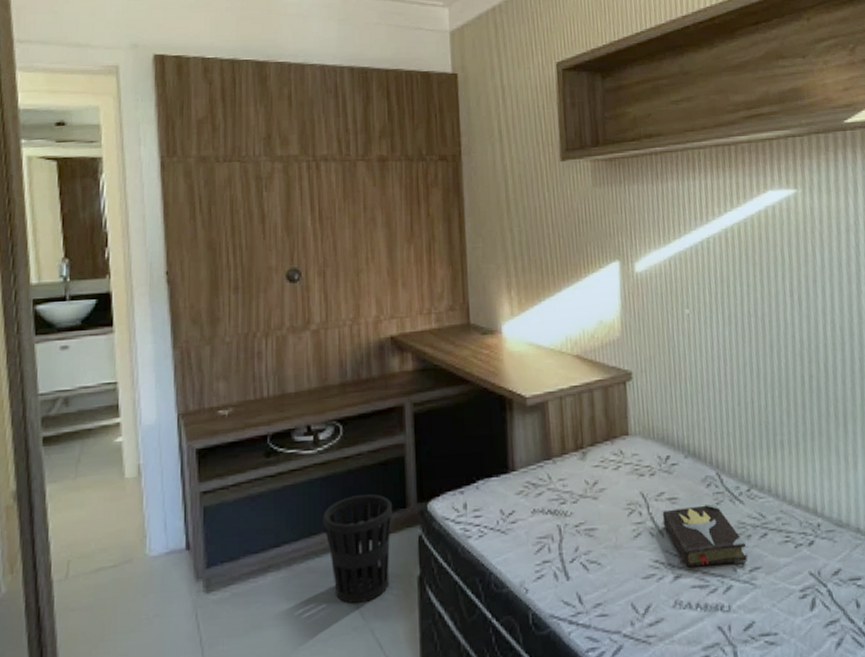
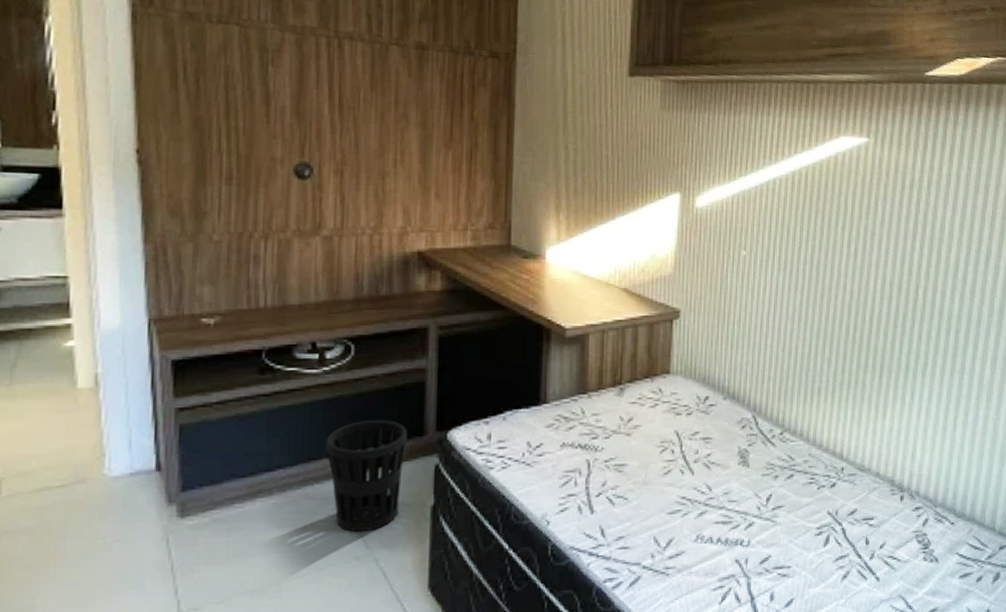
hardback book: present [662,503,747,568] -> none [694,444,772,505]

